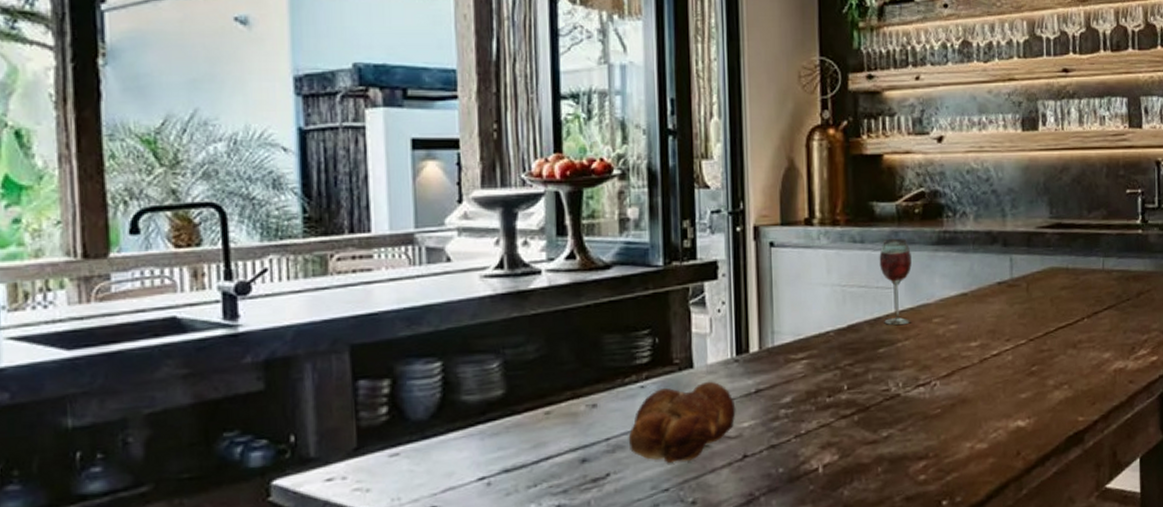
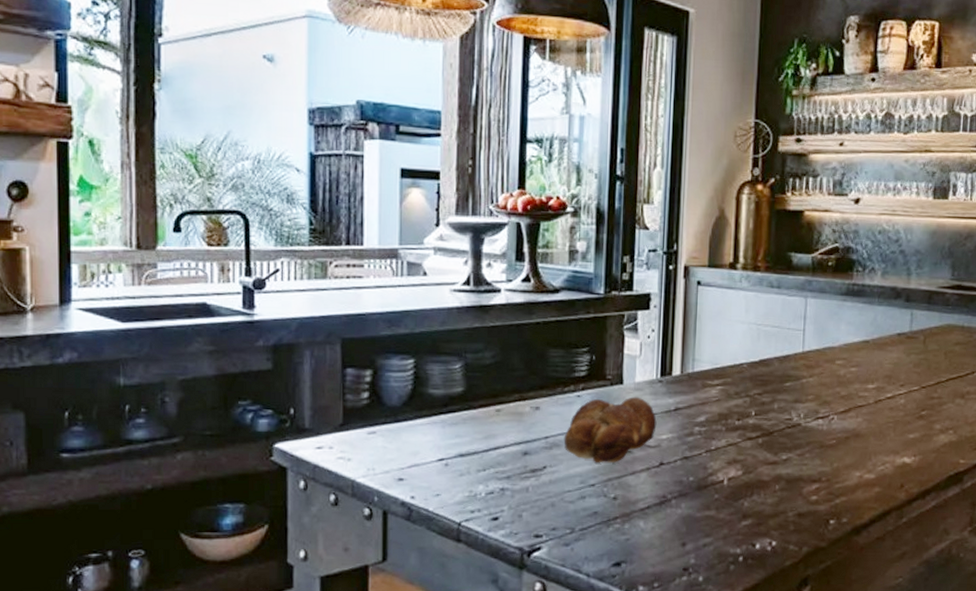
wineglass: present [879,238,912,326] -> none [792,286,822,364]

